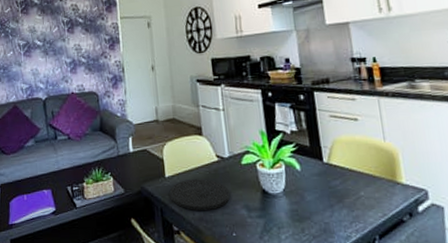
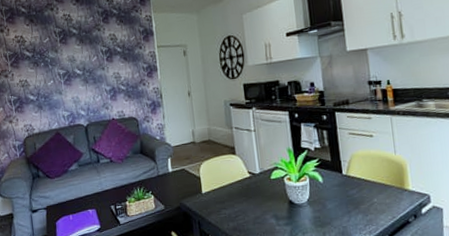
plate: present [169,179,230,210] -> none [206,193,261,222]

